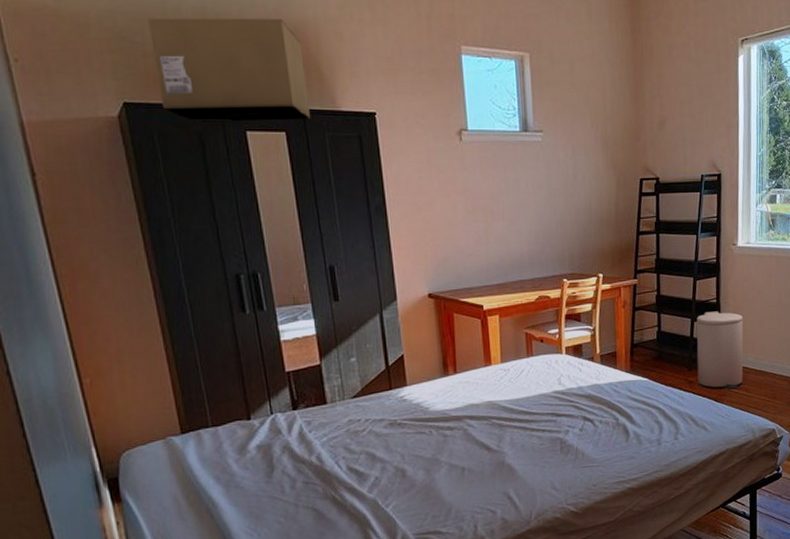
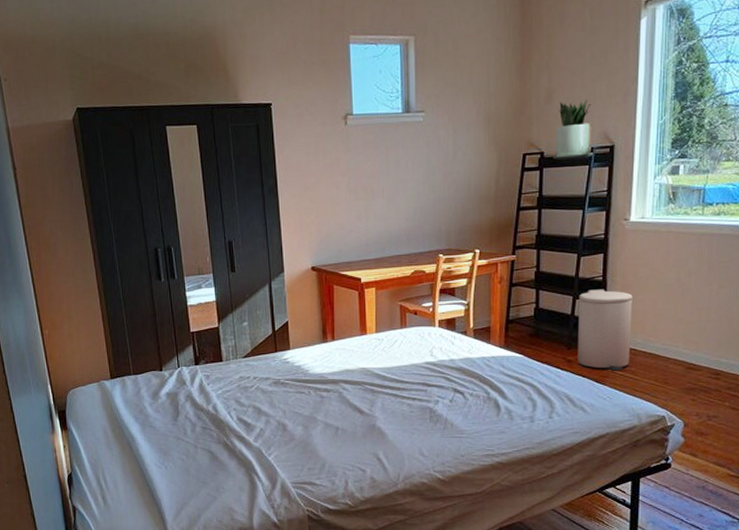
box: present [148,17,311,122] -> none [96,26,218,121]
planter: none [667,128,704,185] -> present [553,99,594,160]

